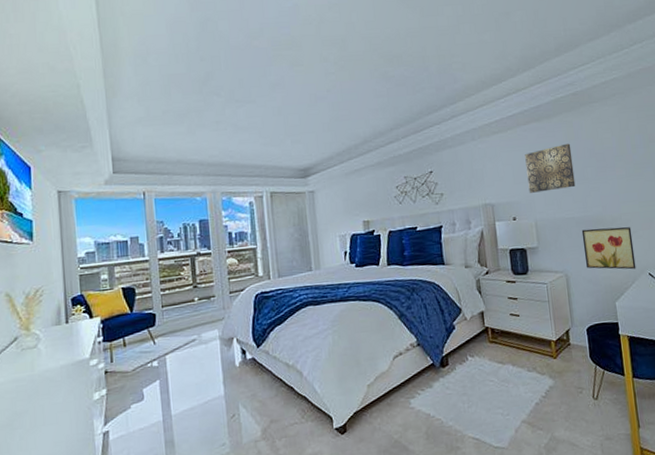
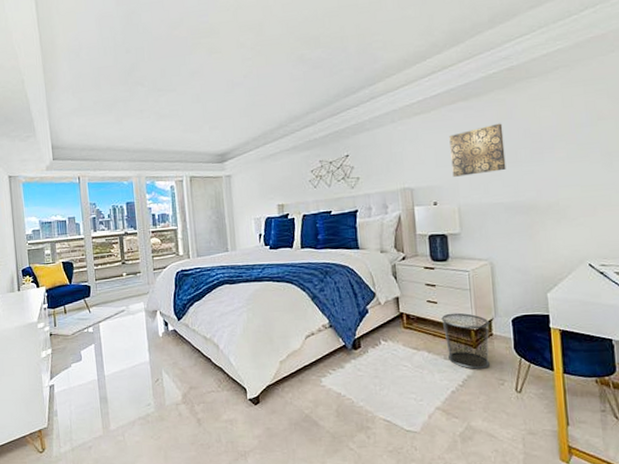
waste bin: none [523,324,569,380] -> present [441,312,490,369]
wall art: present [581,227,636,270] -> none [511,213,574,260]

